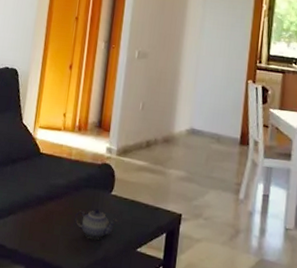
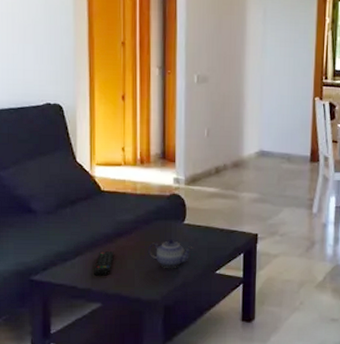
remote control: none [22,213,44,239] -> present [94,251,114,276]

